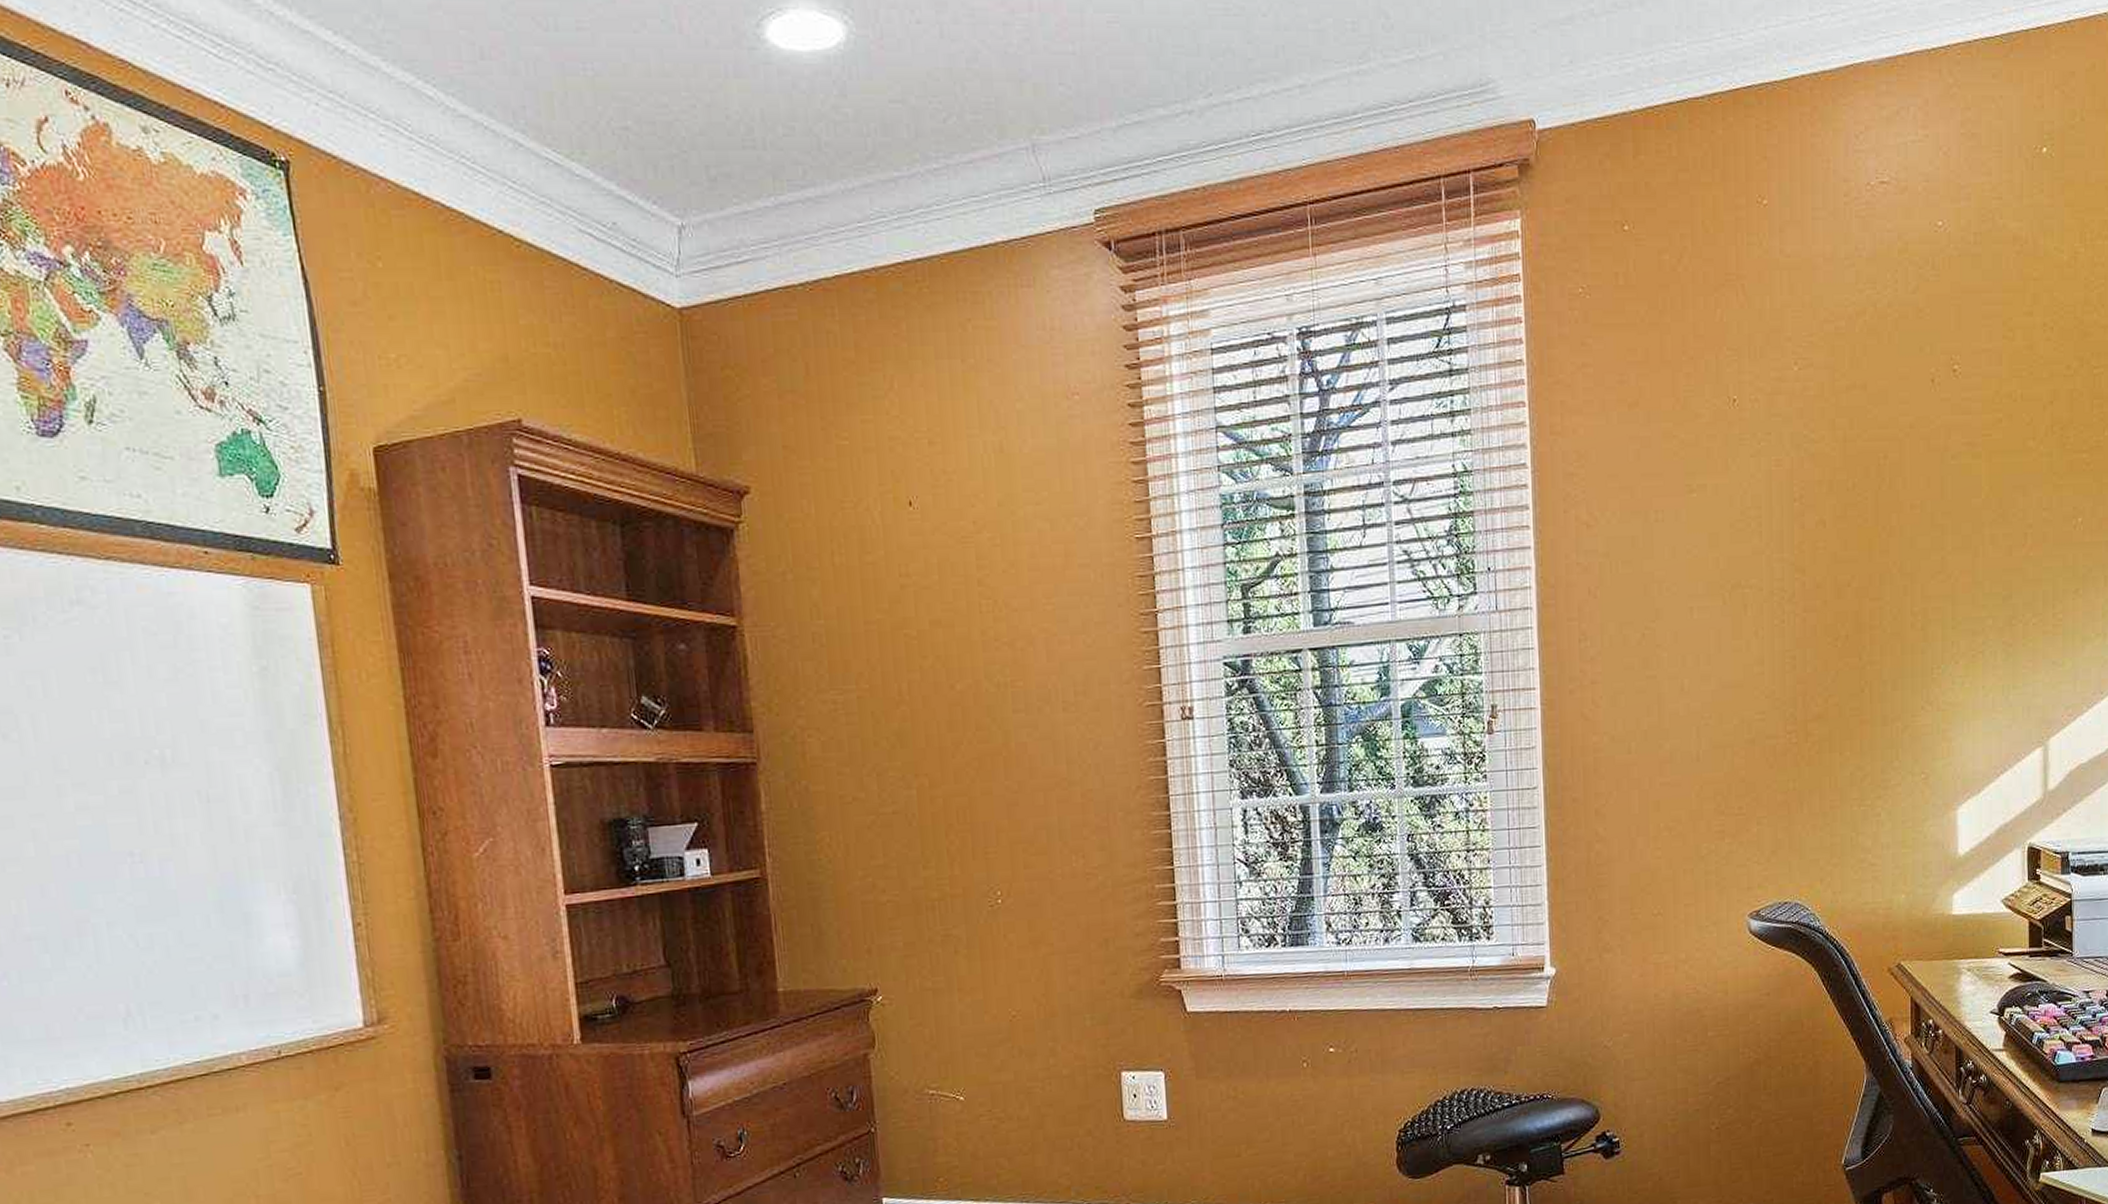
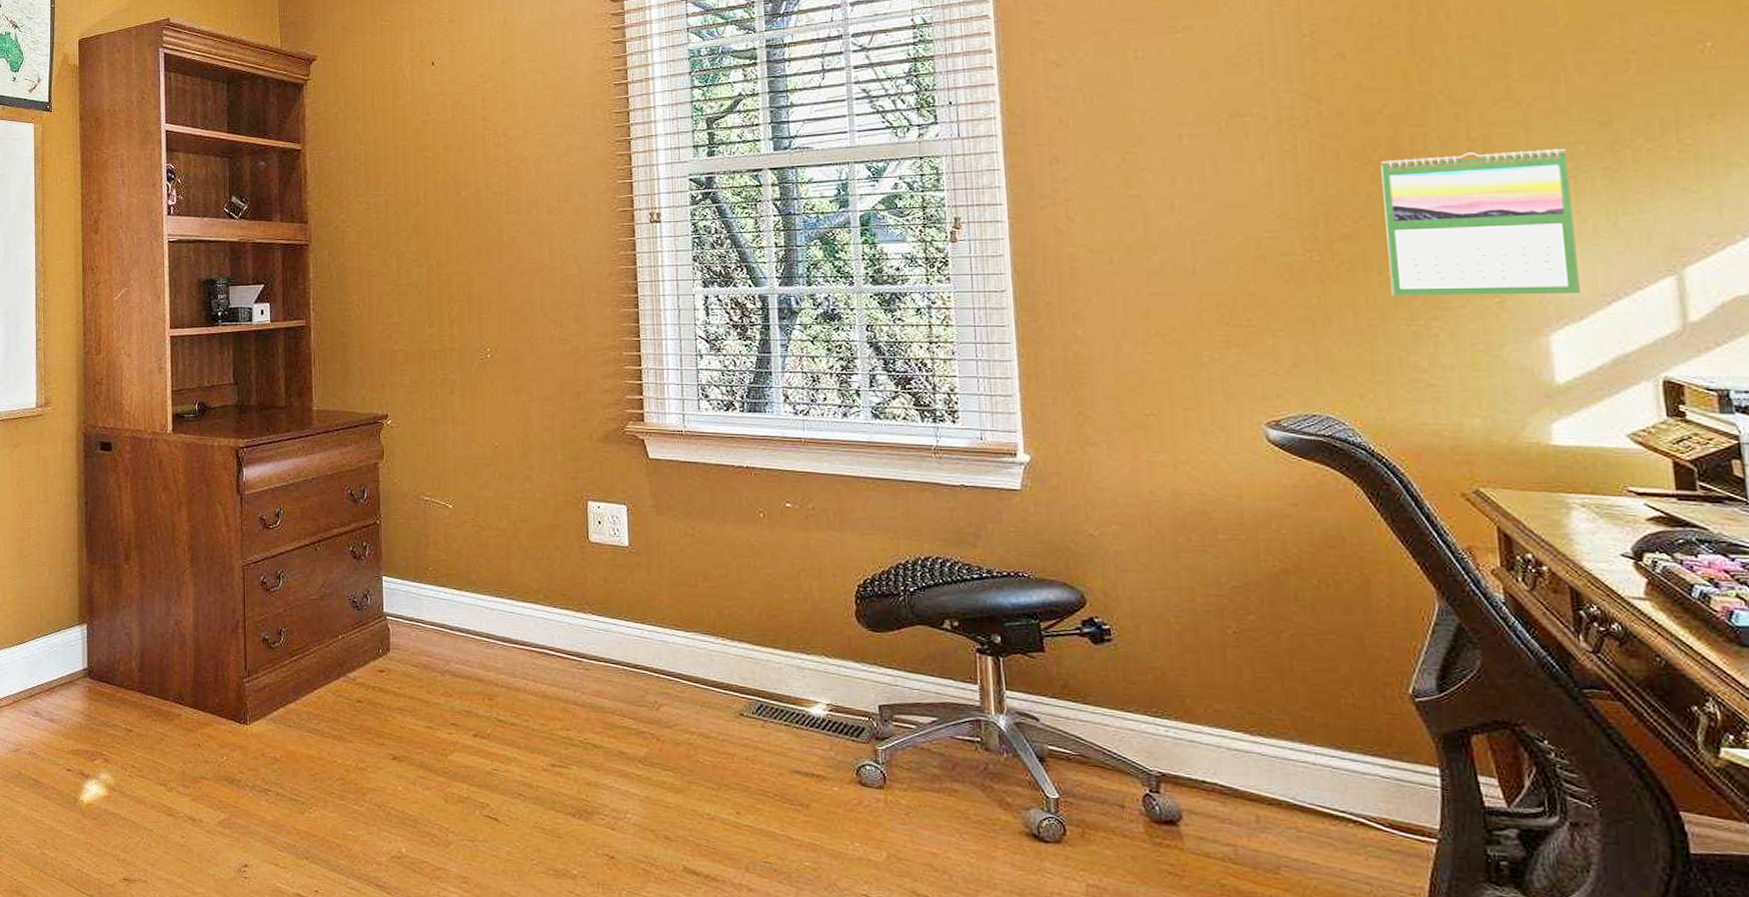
calendar: none [1847,622,1980,777] -> present [1381,148,1580,296]

